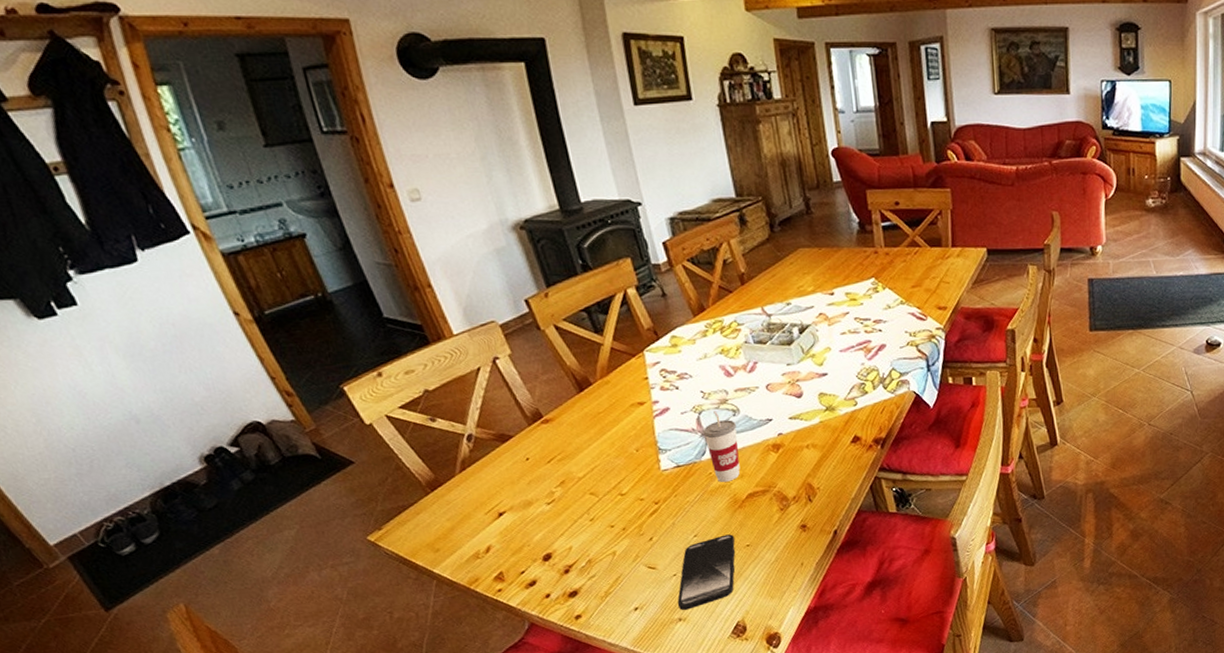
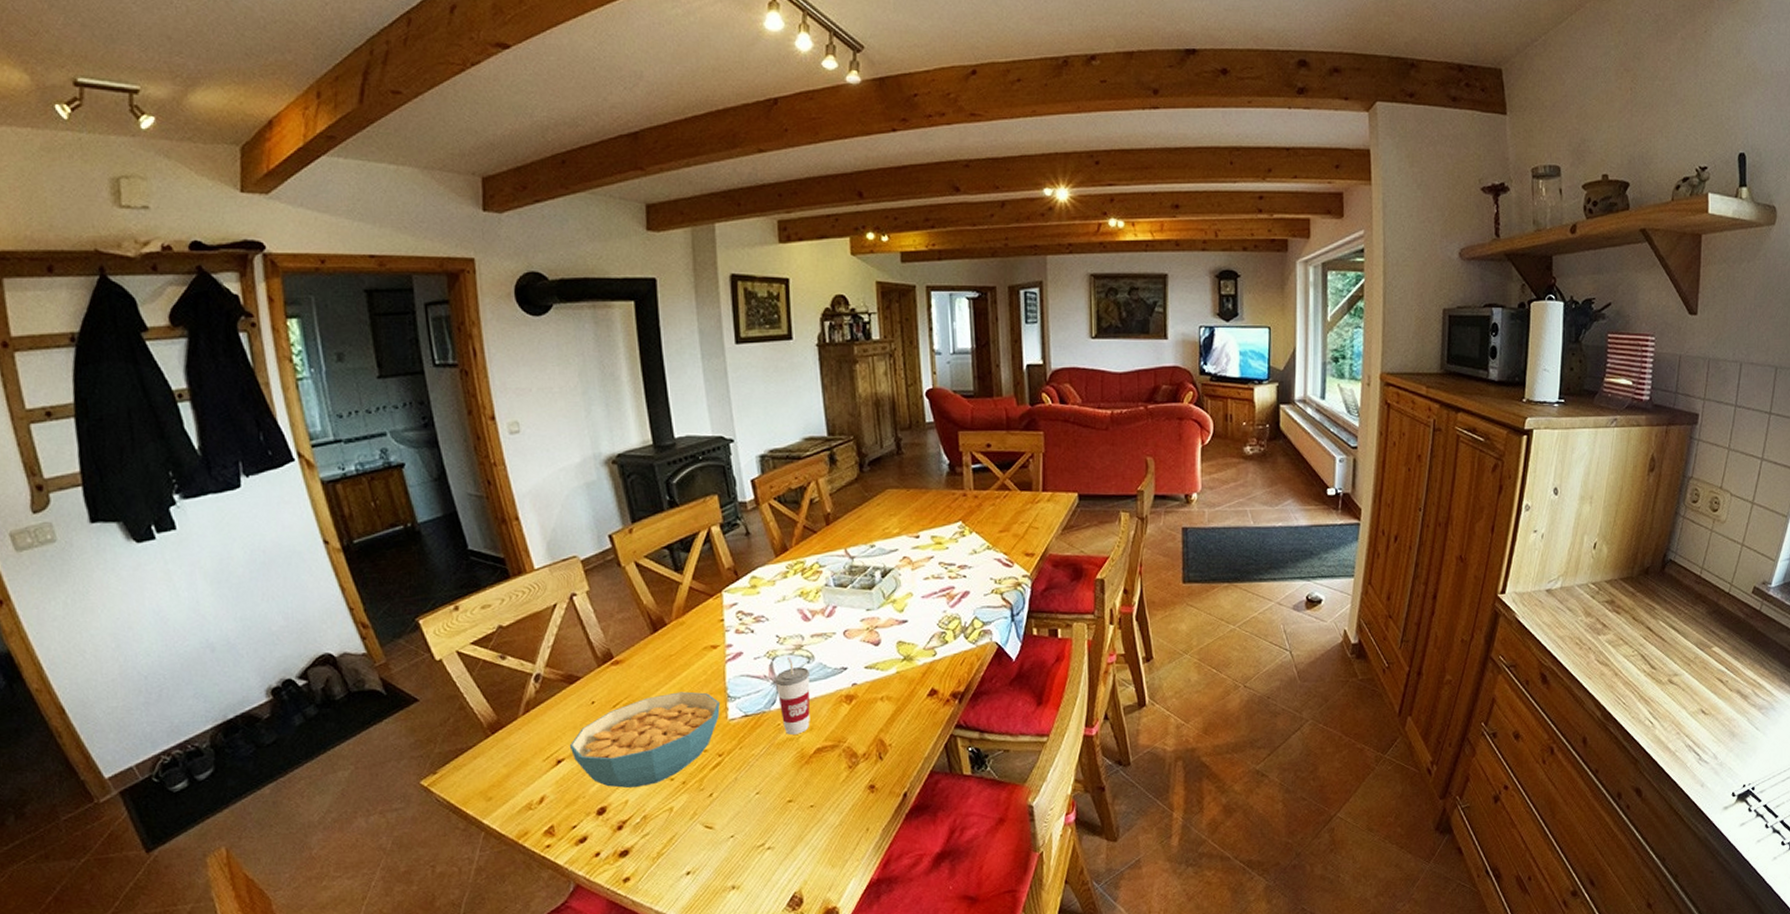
cereal bowl: none [509,446,653,536] -> present [569,691,720,788]
smartphone: present [677,534,736,610] -> none [732,793,798,877]

